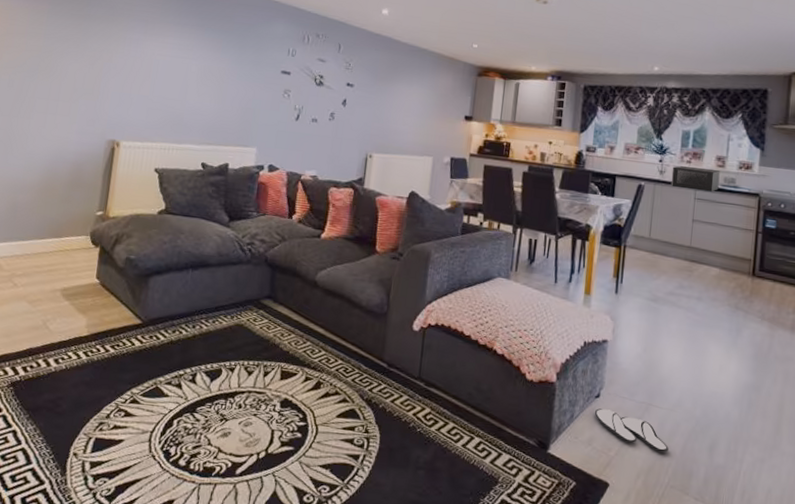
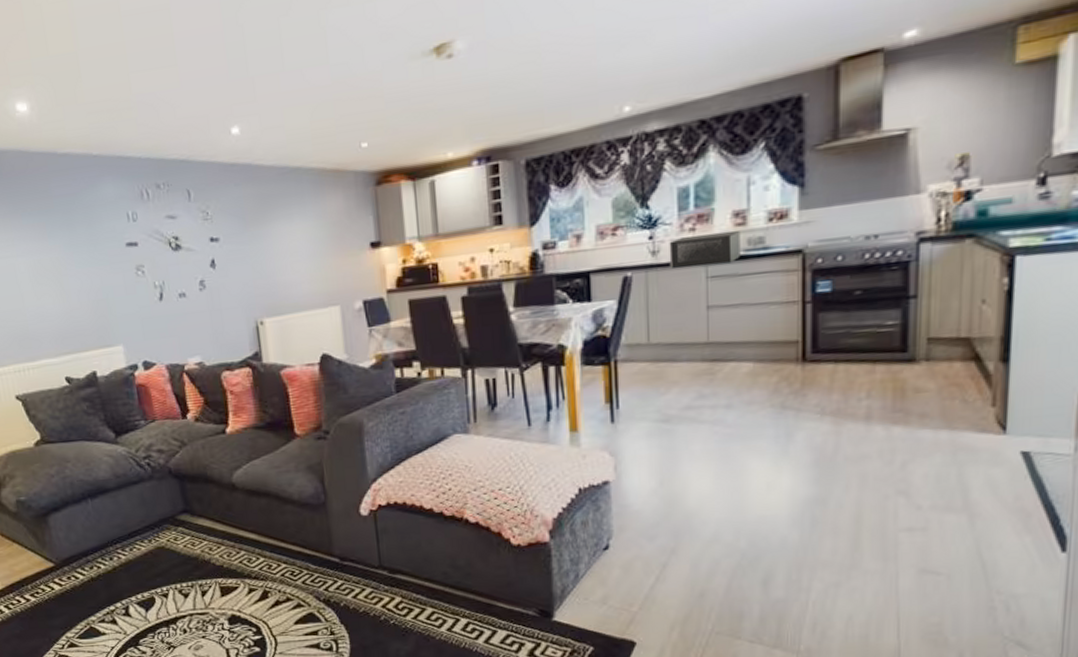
slippers: present [594,408,669,453] -> none [605,560,708,597]

